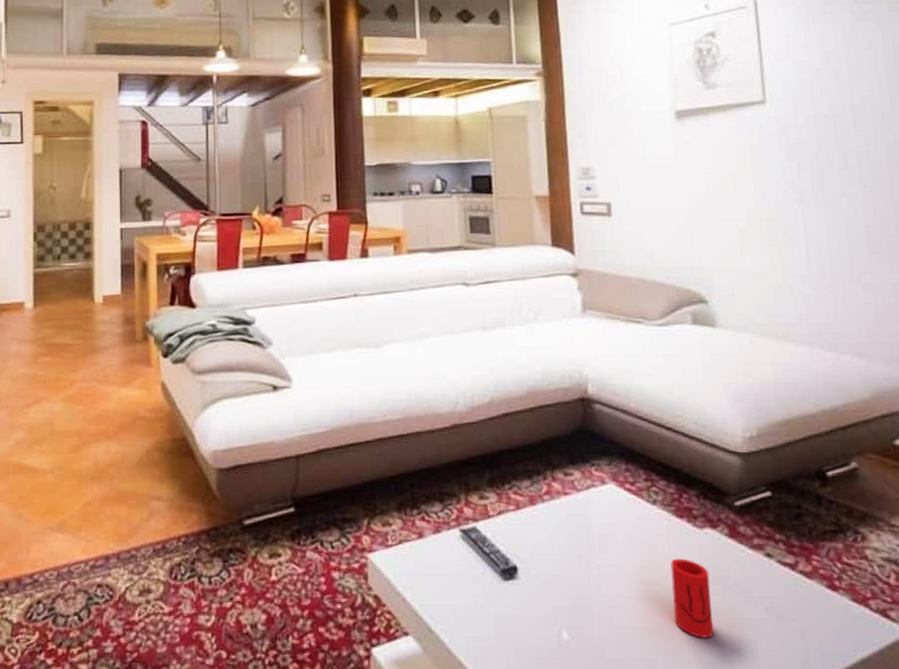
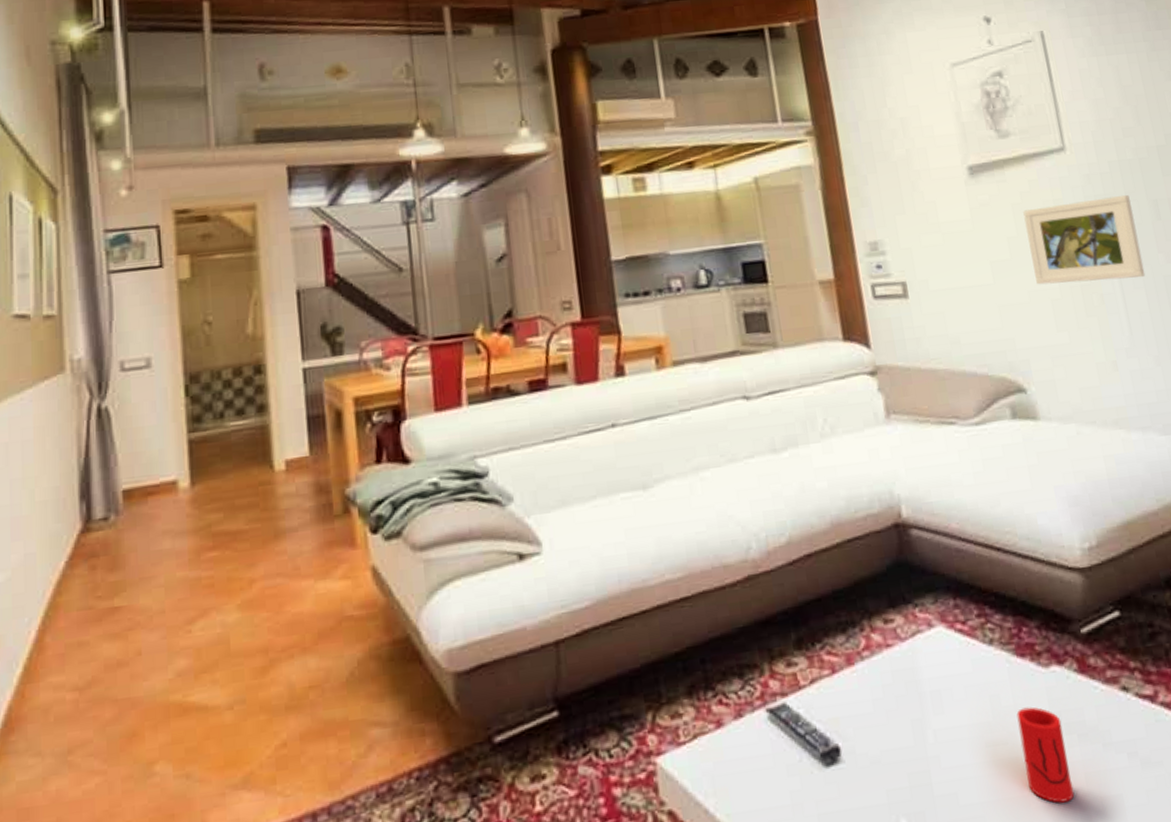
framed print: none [721,146,828,217] -> present [1023,195,1146,285]

